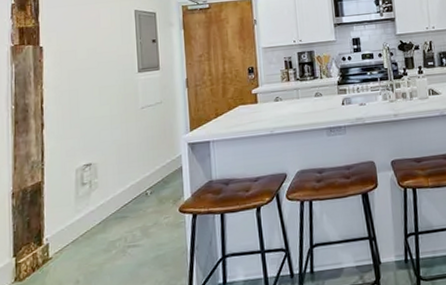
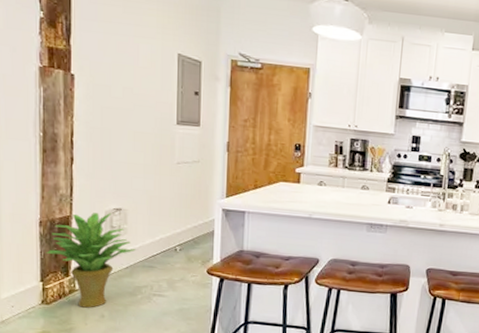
potted plant: none [18,170,108,277] -> present [46,213,136,308]

